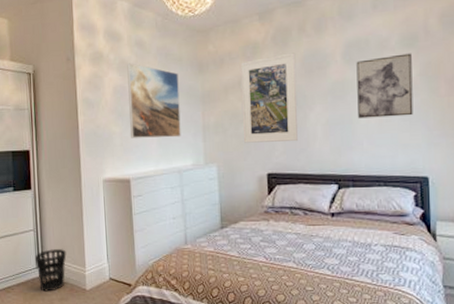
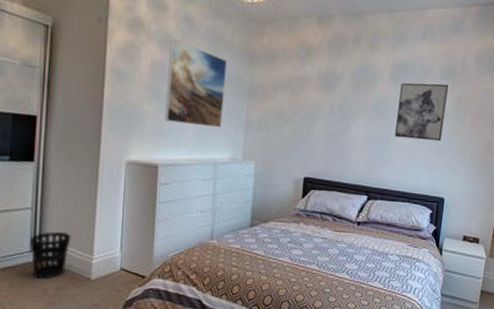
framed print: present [241,52,298,143] -> none [285,62,348,150]

